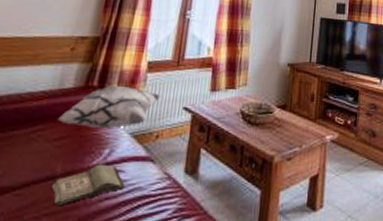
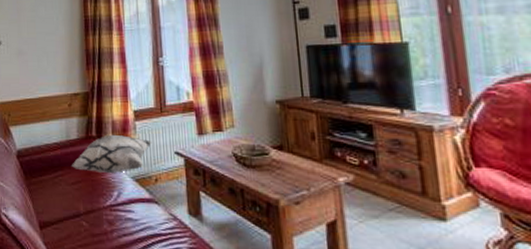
hardback book: present [51,164,126,207] -> none [78,204,138,240]

